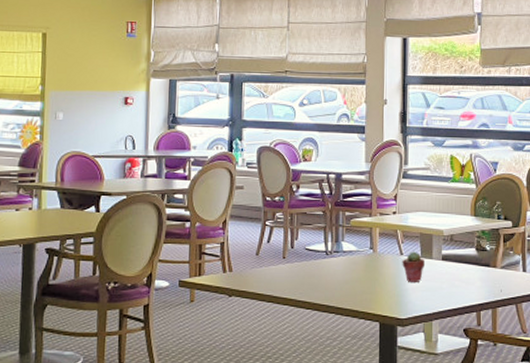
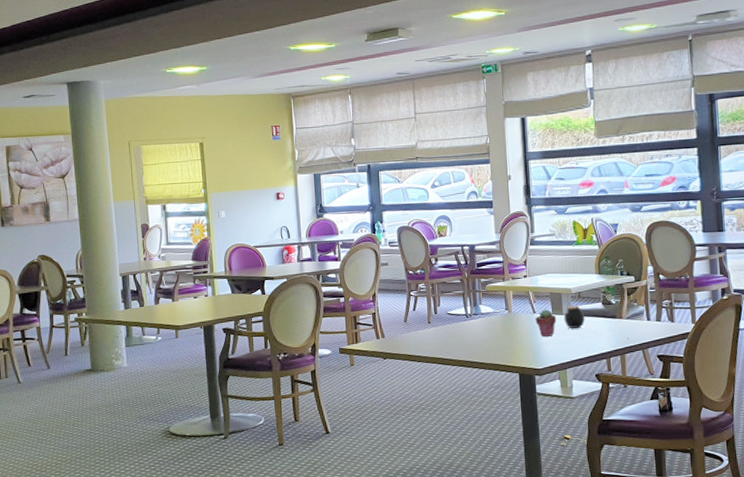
jar: none [433,249,457,275] -> present [564,305,585,328]

